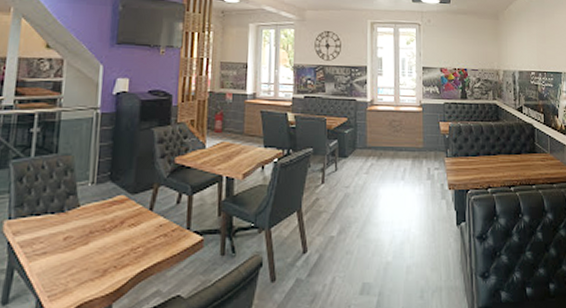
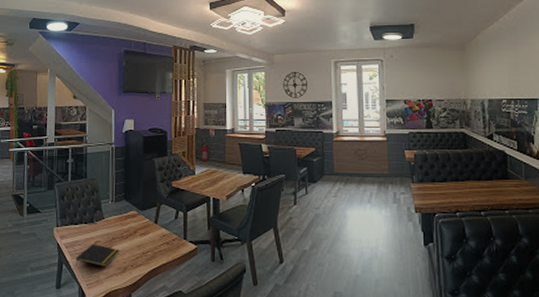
notepad: none [33,240,99,273] -> present [75,243,119,267]

